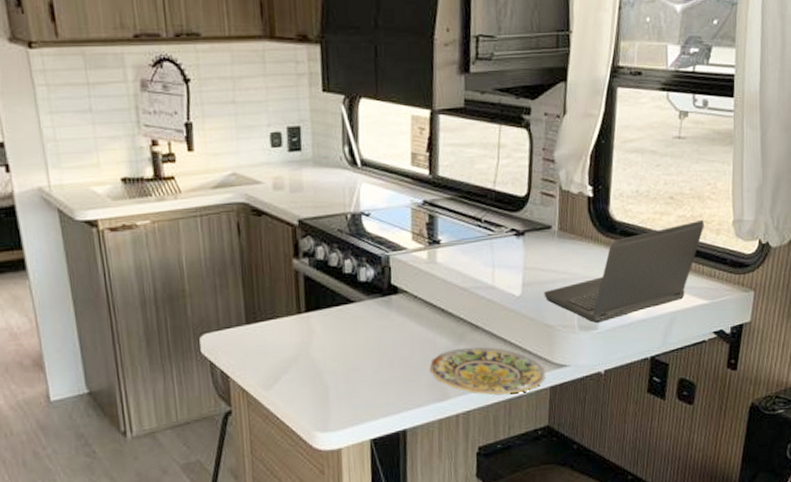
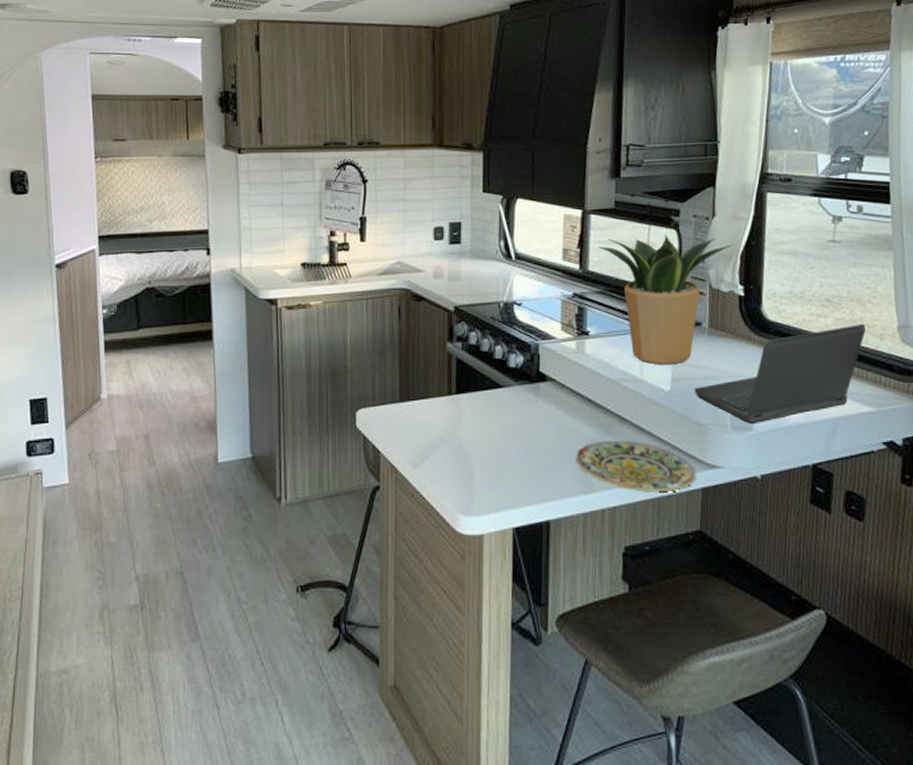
potted plant: none [448,133,583,271] -> present [598,233,733,365]

